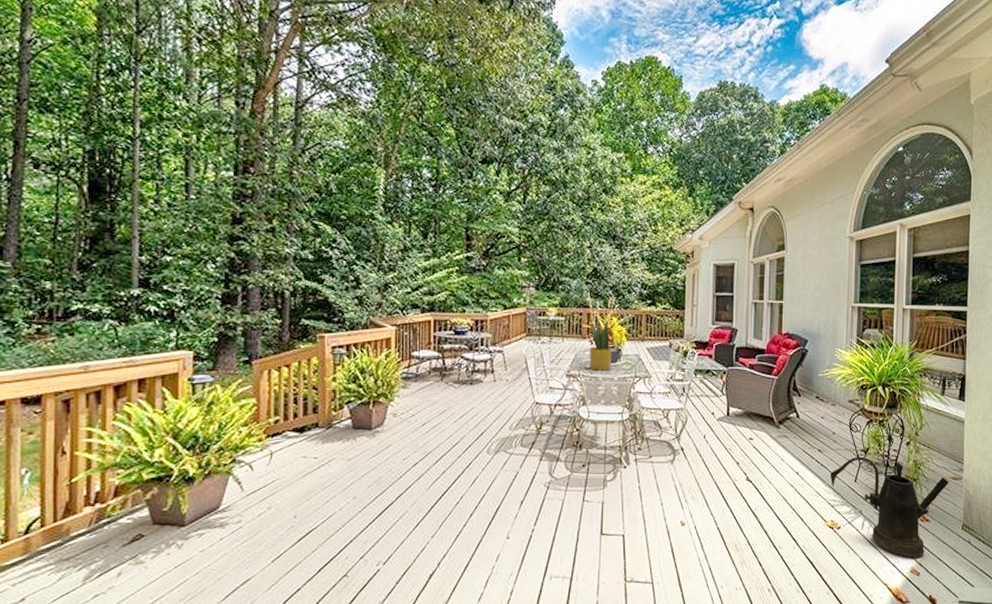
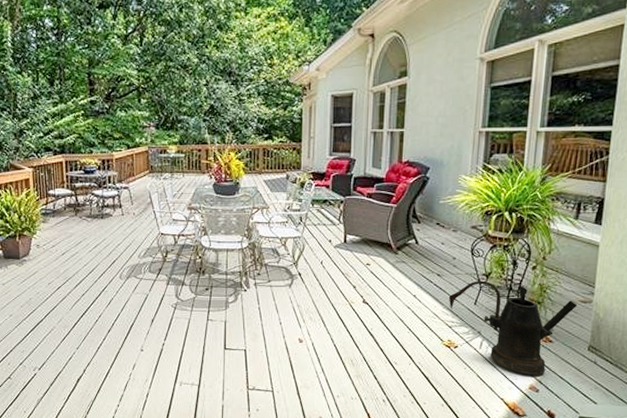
planter: present [589,318,614,371] -> none [209,154,232,203]

